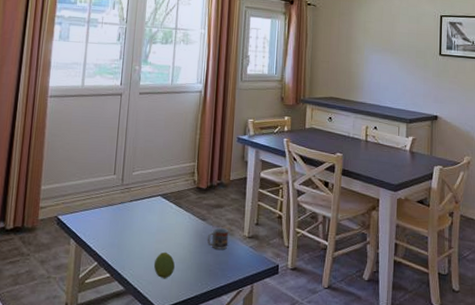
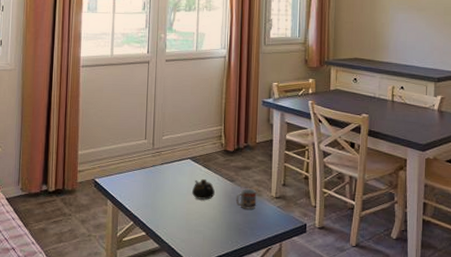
fruit: present [153,252,175,279] -> none [185,212,206,237]
teapot: none [162,216,185,239] -> present [192,178,215,200]

